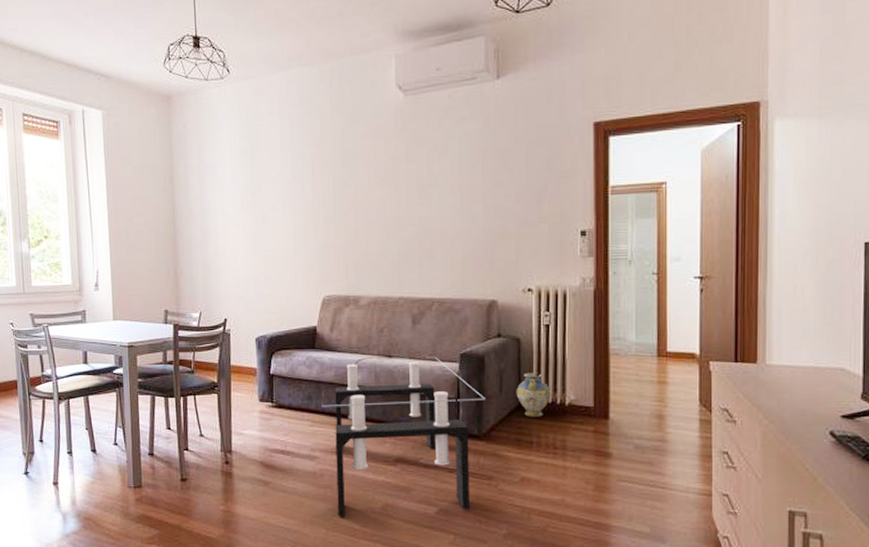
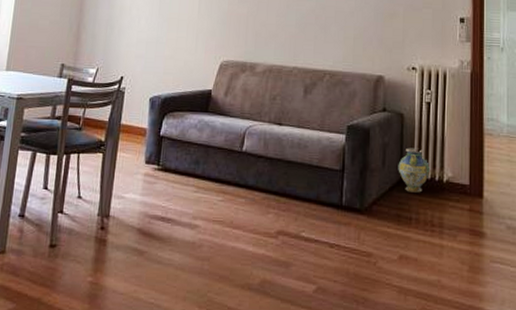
coffee table: present [322,356,485,516] -> none [208,125,369,292]

